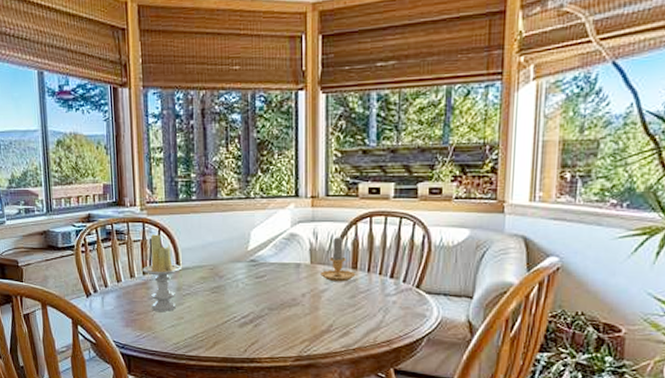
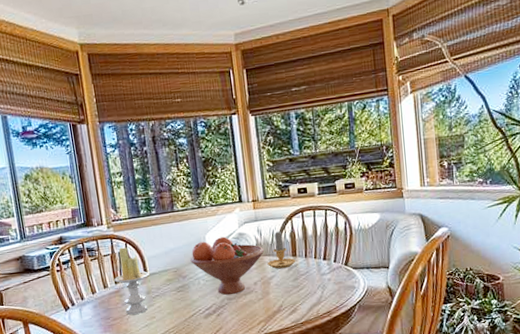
fruit bowl: none [230,236,319,304] -> present [190,237,265,295]

